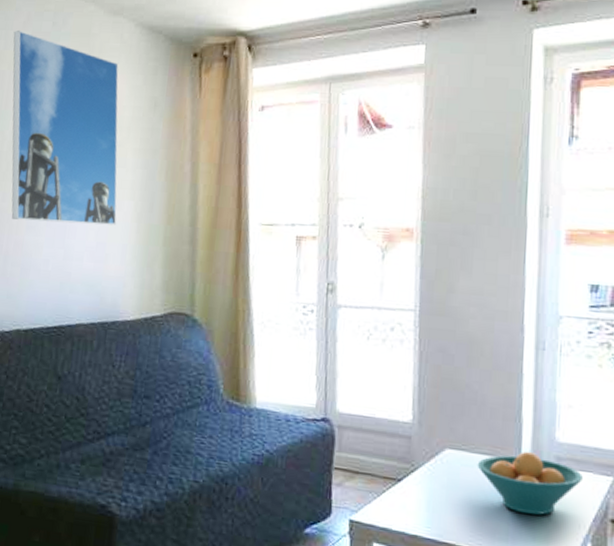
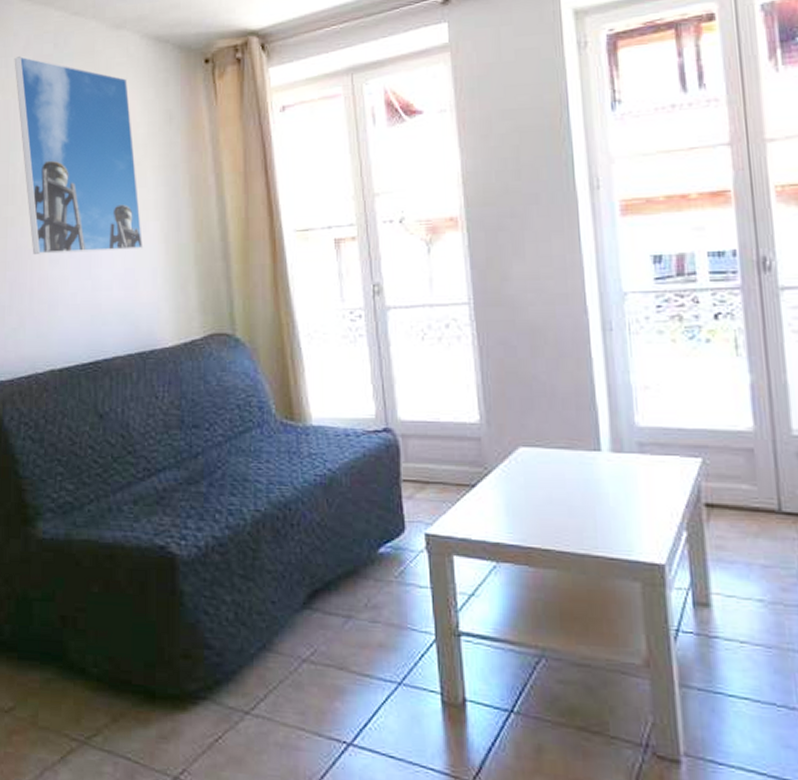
fruit bowl: present [477,451,583,516] -> none [554,439,669,508]

